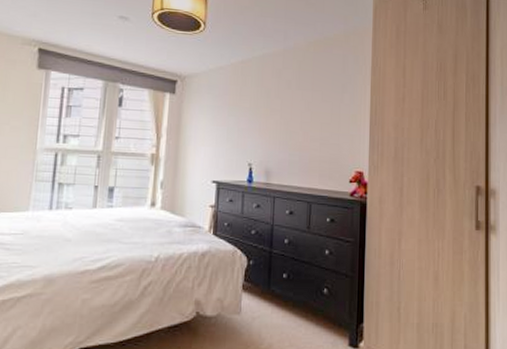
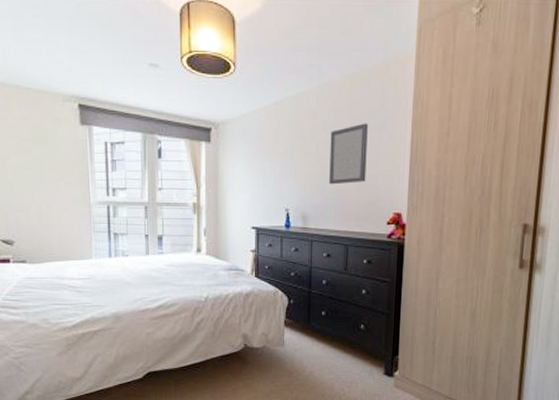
home mirror: none [293,85,330,142] -> present [329,123,368,185]

